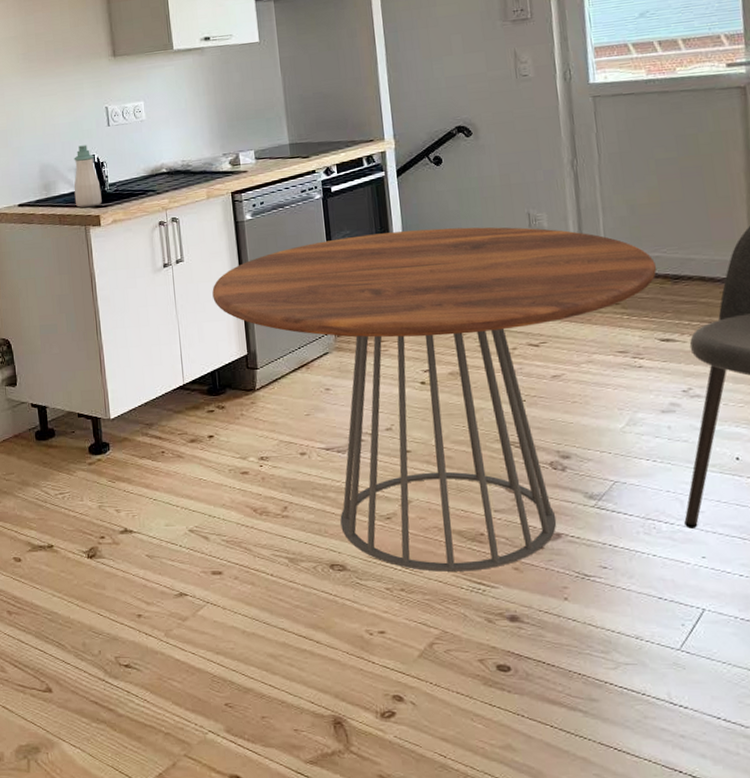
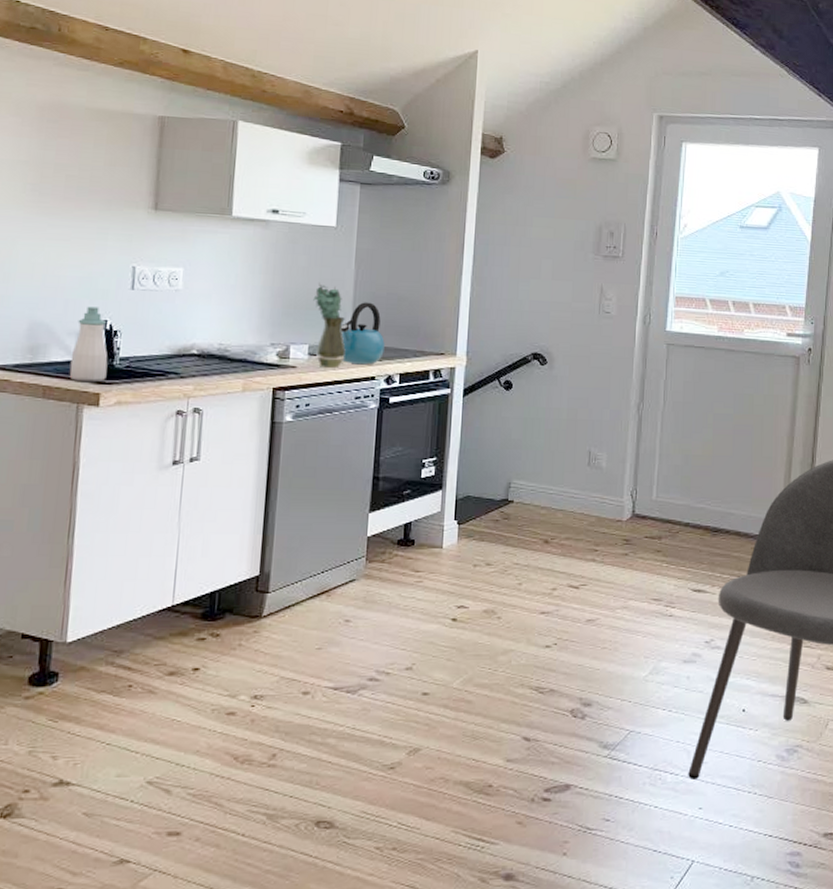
dining table: present [212,227,656,572] -> none [228,454,699,828]
vase: none [251,94,287,169] -> present [313,282,346,368]
kettle: none [279,104,319,162] -> present [341,302,385,365]

